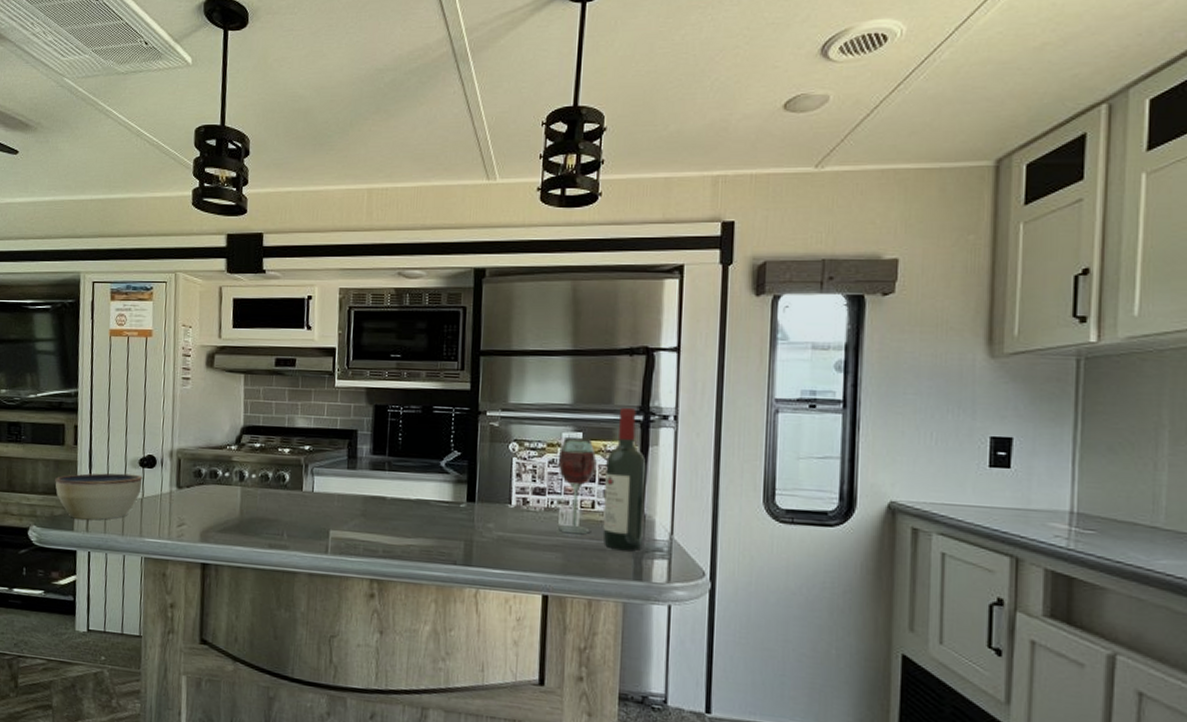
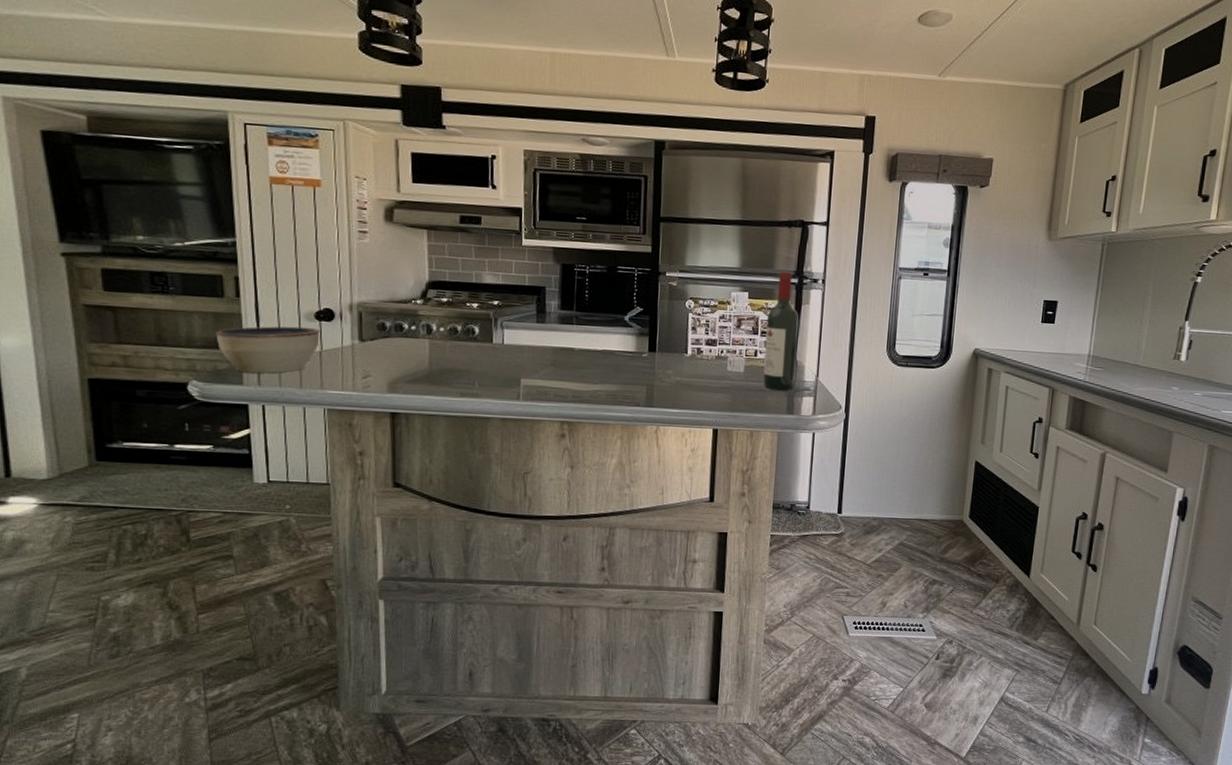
wineglass: present [558,436,596,535] -> none [727,295,759,378]

